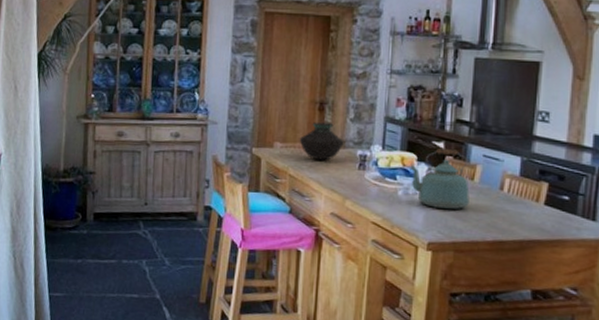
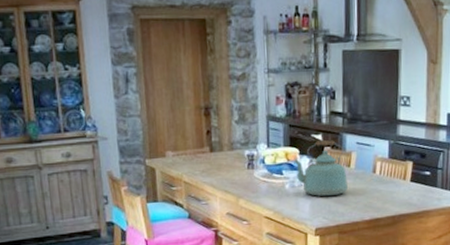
vase: present [299,122,344,161] -> none [189,127,232,164]

